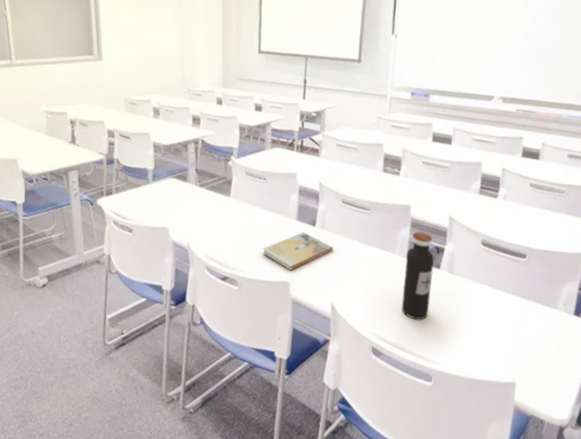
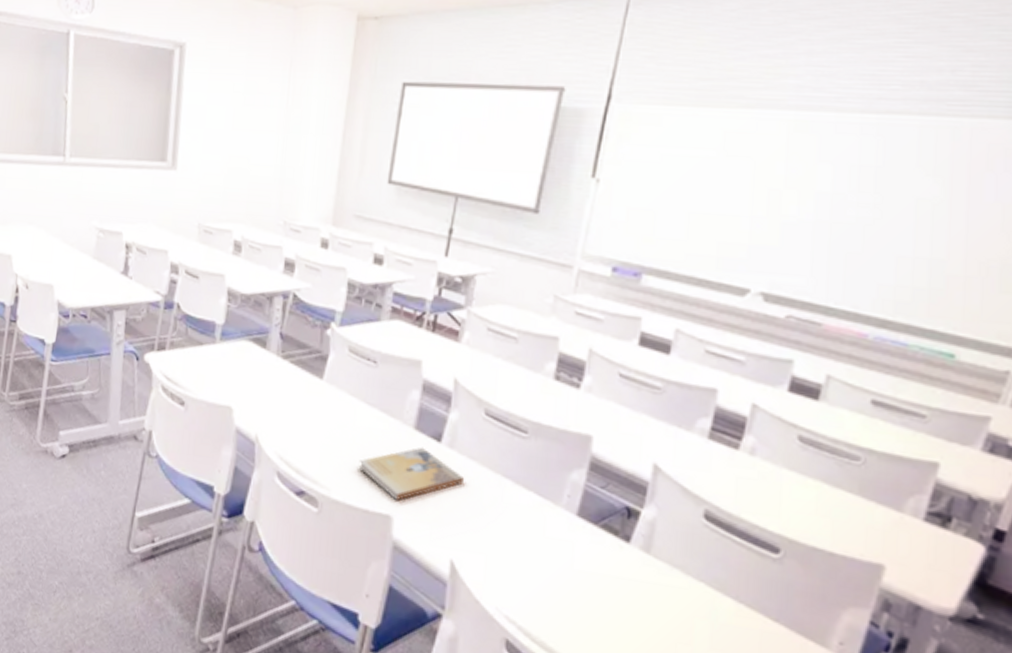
water bottle: present [401,232,434,320] -> none [560,478,622,616]

